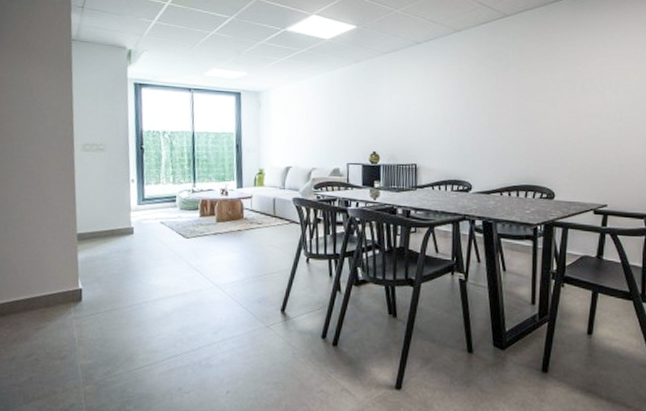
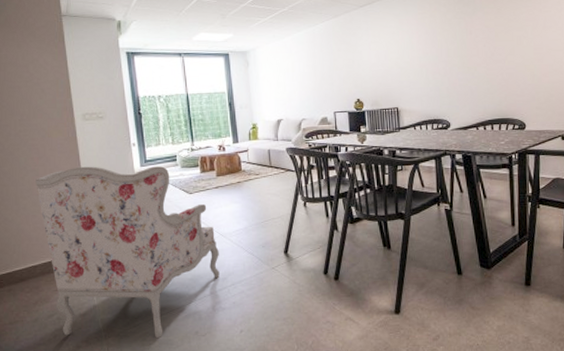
armchair: none [27,199,212,392] -> present [36,166,220,339]

